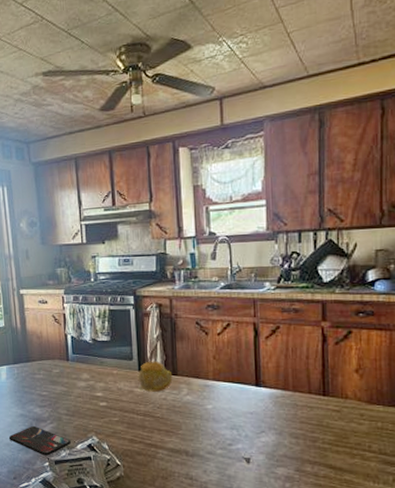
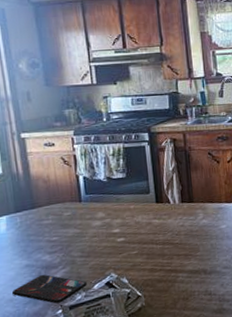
fruit: present [138,361,173,392] -> none [155,191,189,221]

